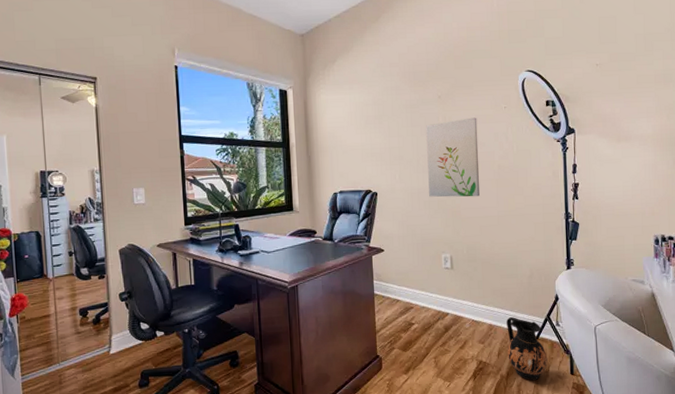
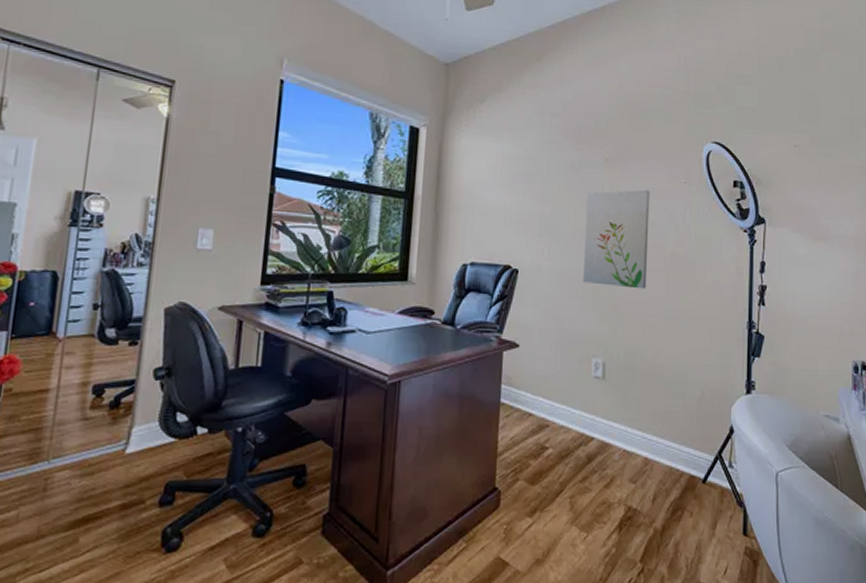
ceramic jug: present [506,317,548,380] -> none [664,450,715,539]

